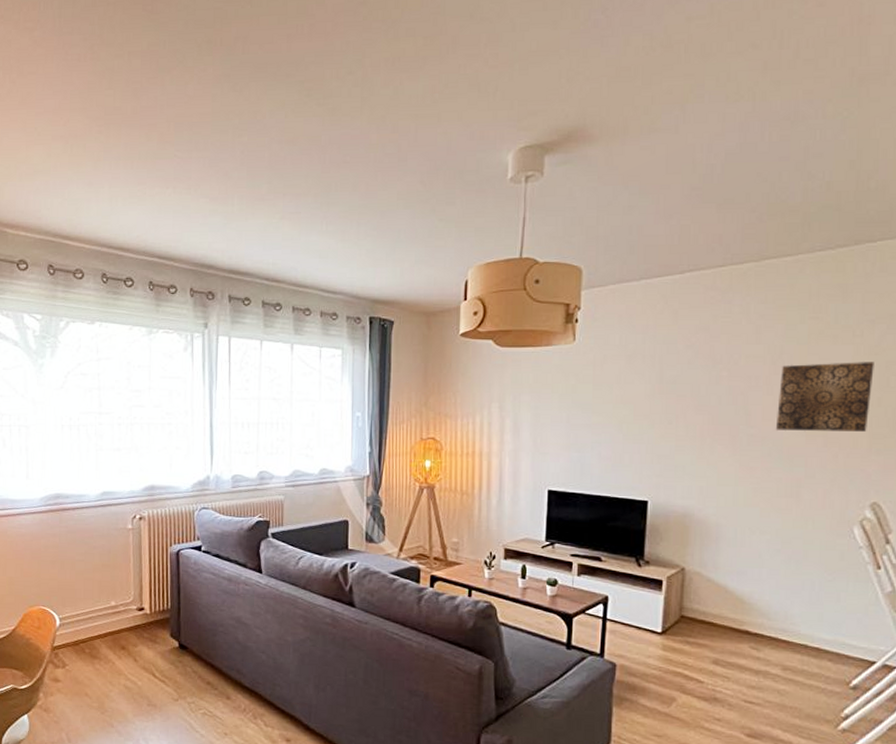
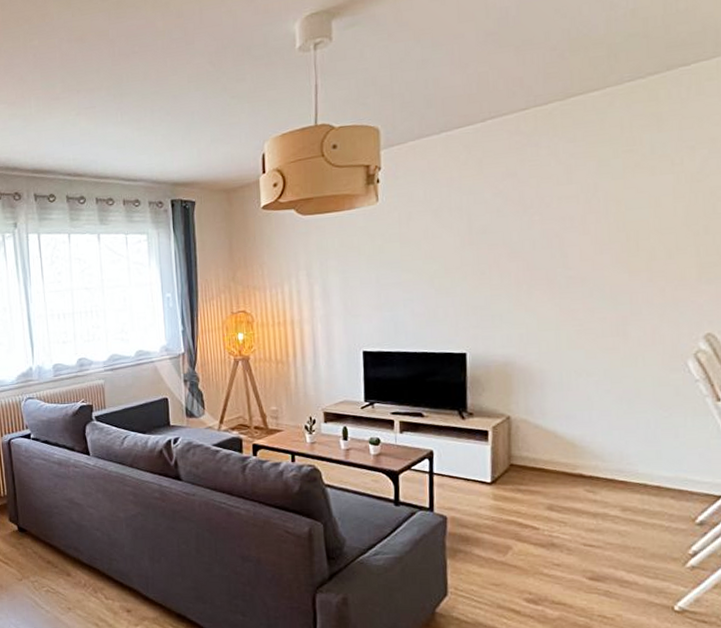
wall art: present [775,362,874,432] -> none [595,189,698,270]

